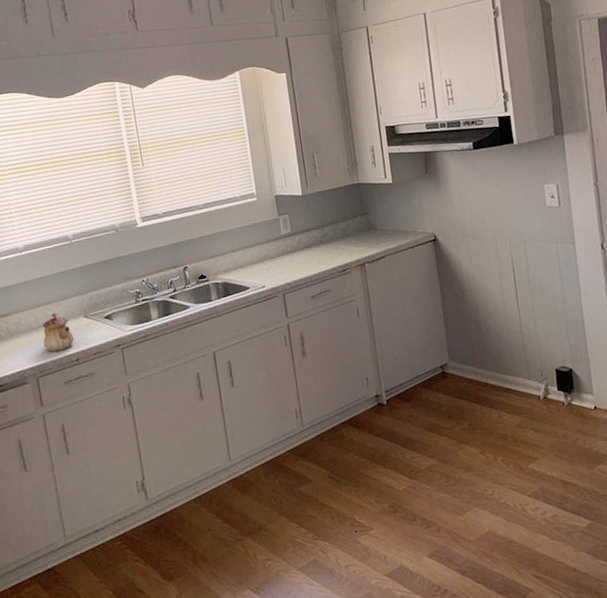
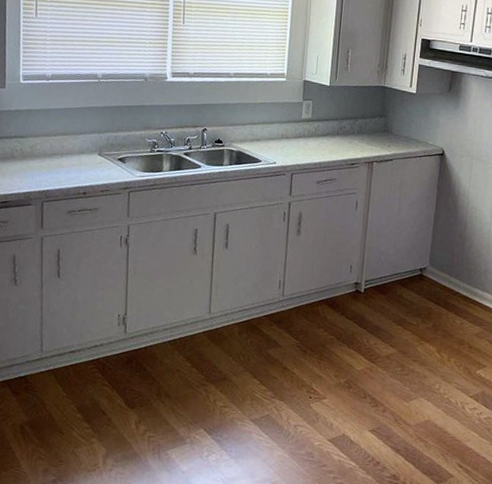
teapot: present [42,313,74,352] -> none [54,145,85,182]

